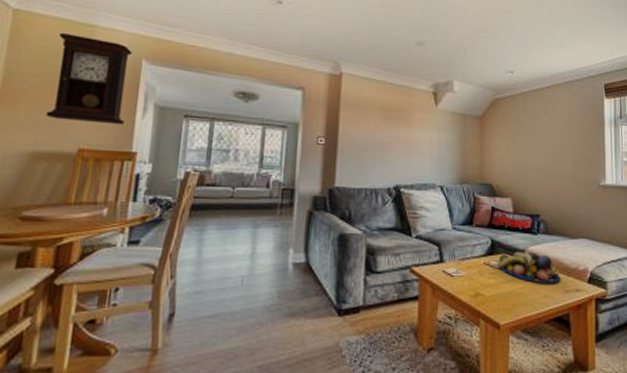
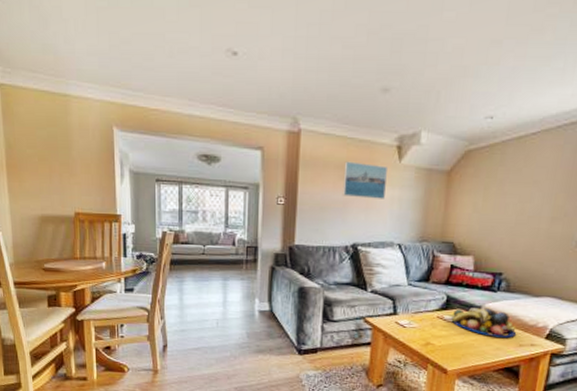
pendulum clock: present [45,32,133,125] -> none [40,104,108,190]
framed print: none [383,104,425,141] -> present [342,161,387,199]

